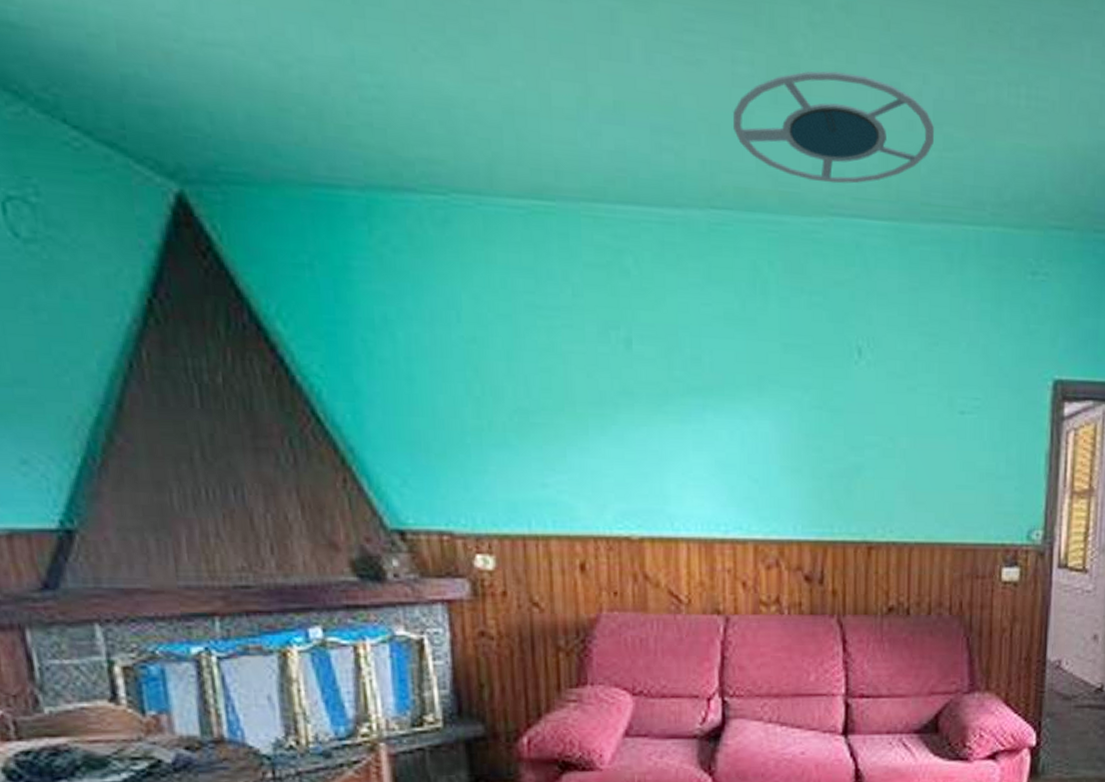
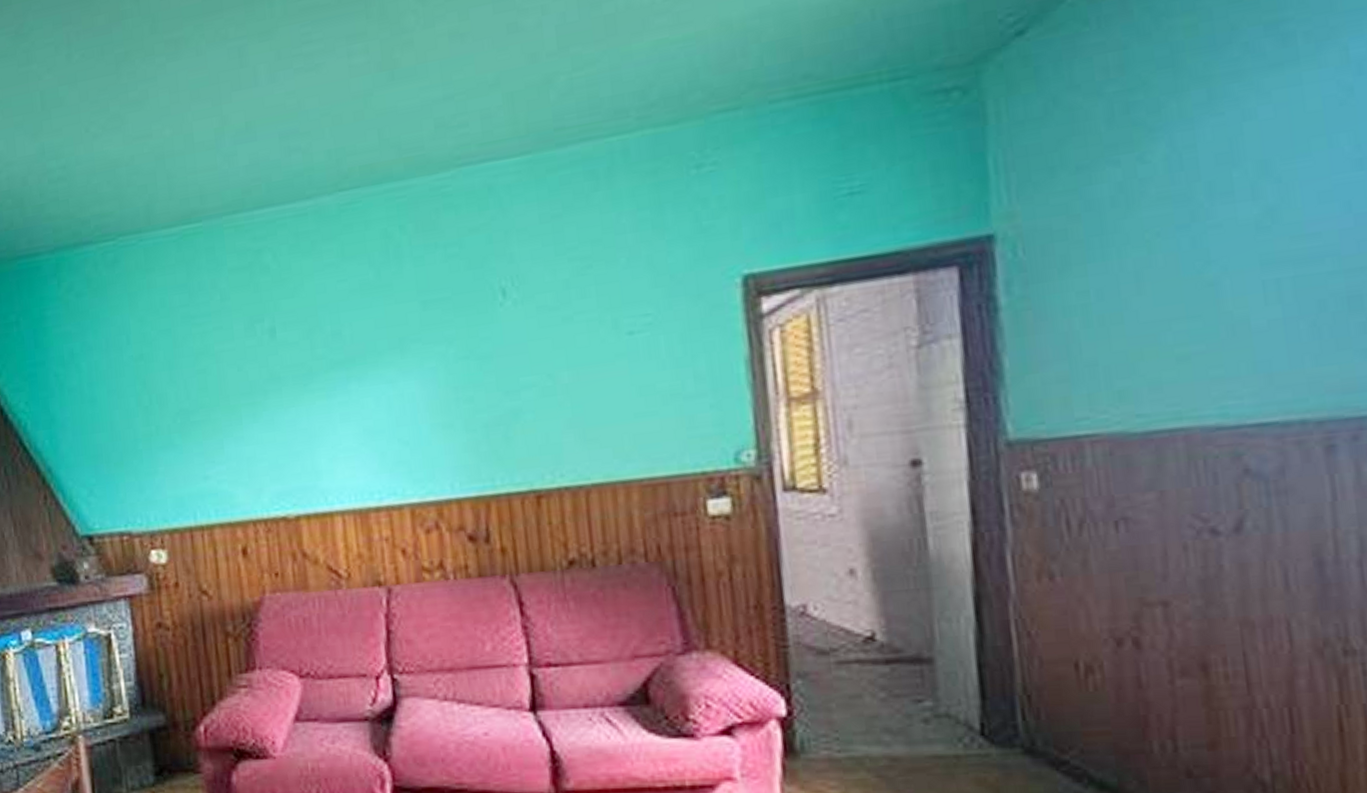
ceiling lamp: present [733,71,934,184] -> none [353,26,561,141]

